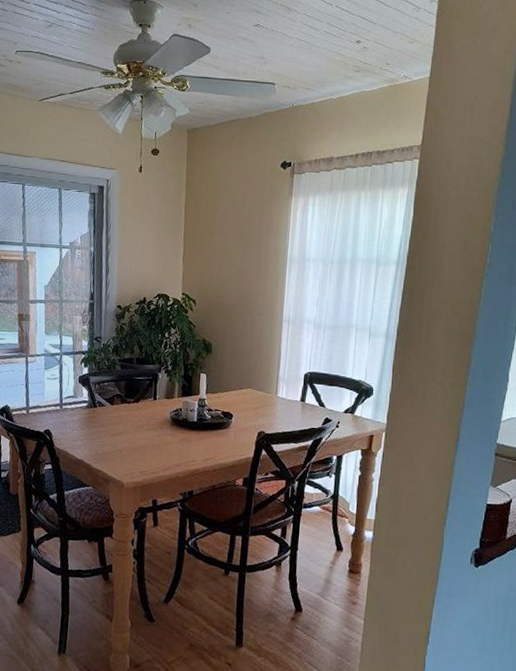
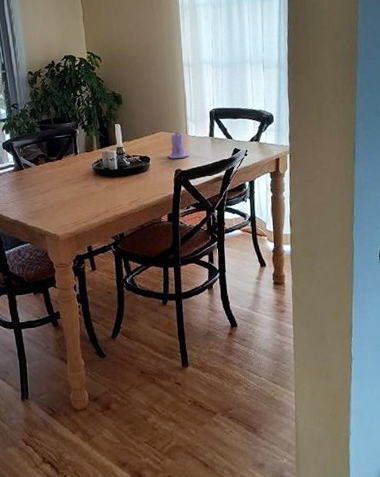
candle: none [252,389,277,421] -> present [168,129,190,159]

